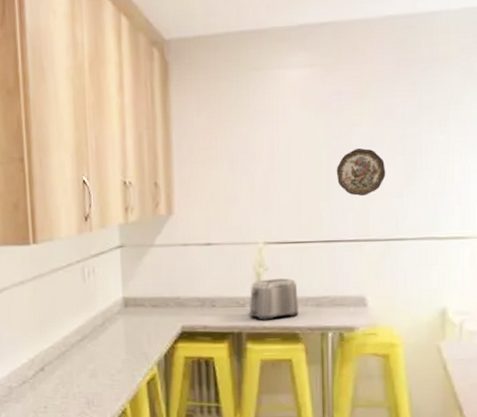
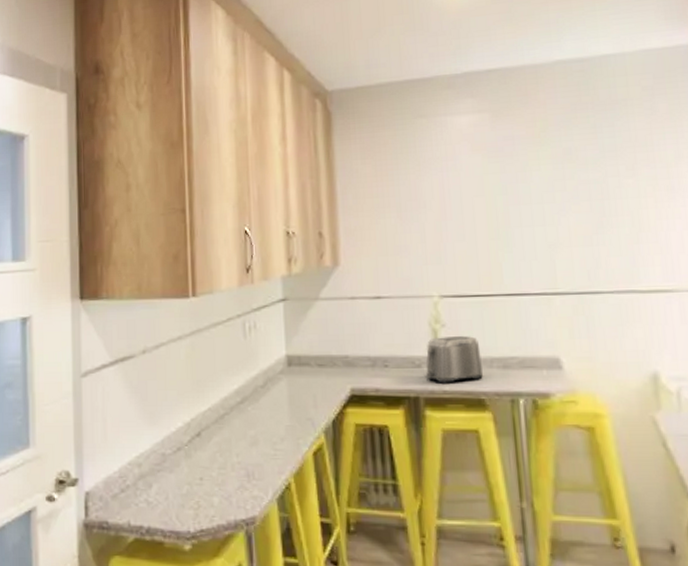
decorative plate: present [336,148,386,196] -> none [514,194,571,245]

